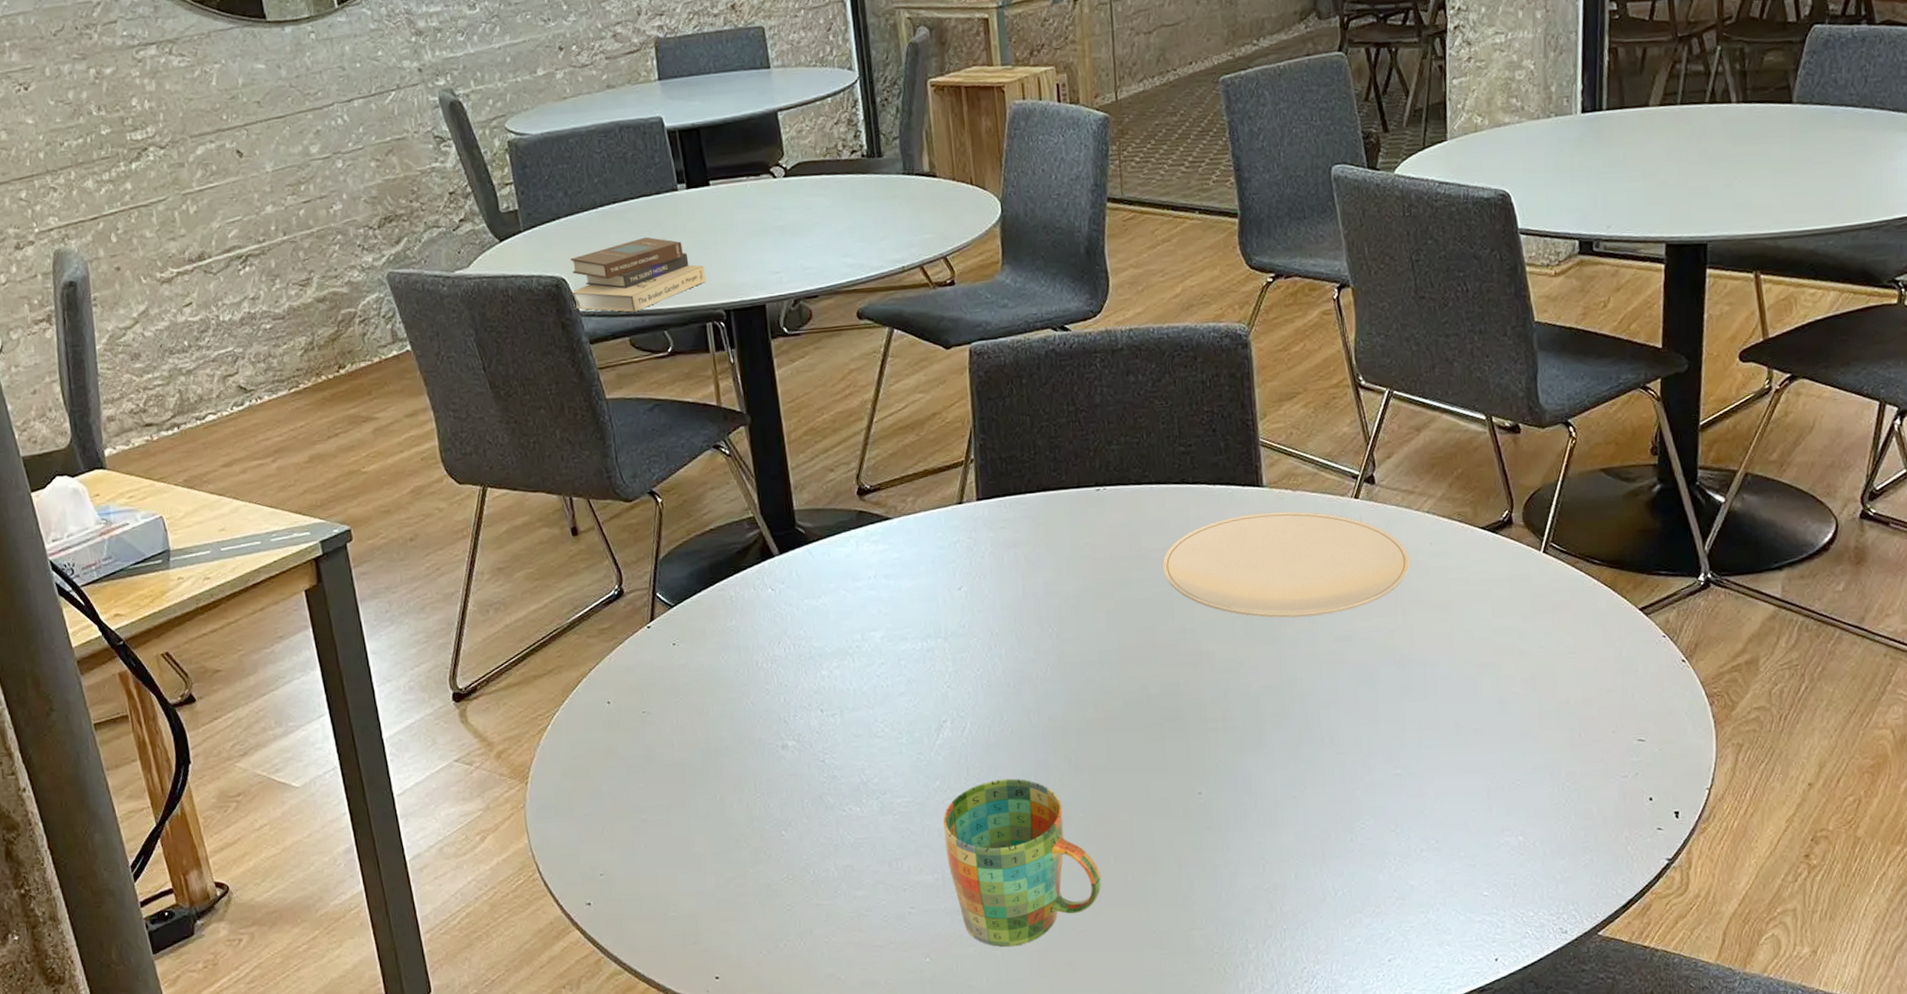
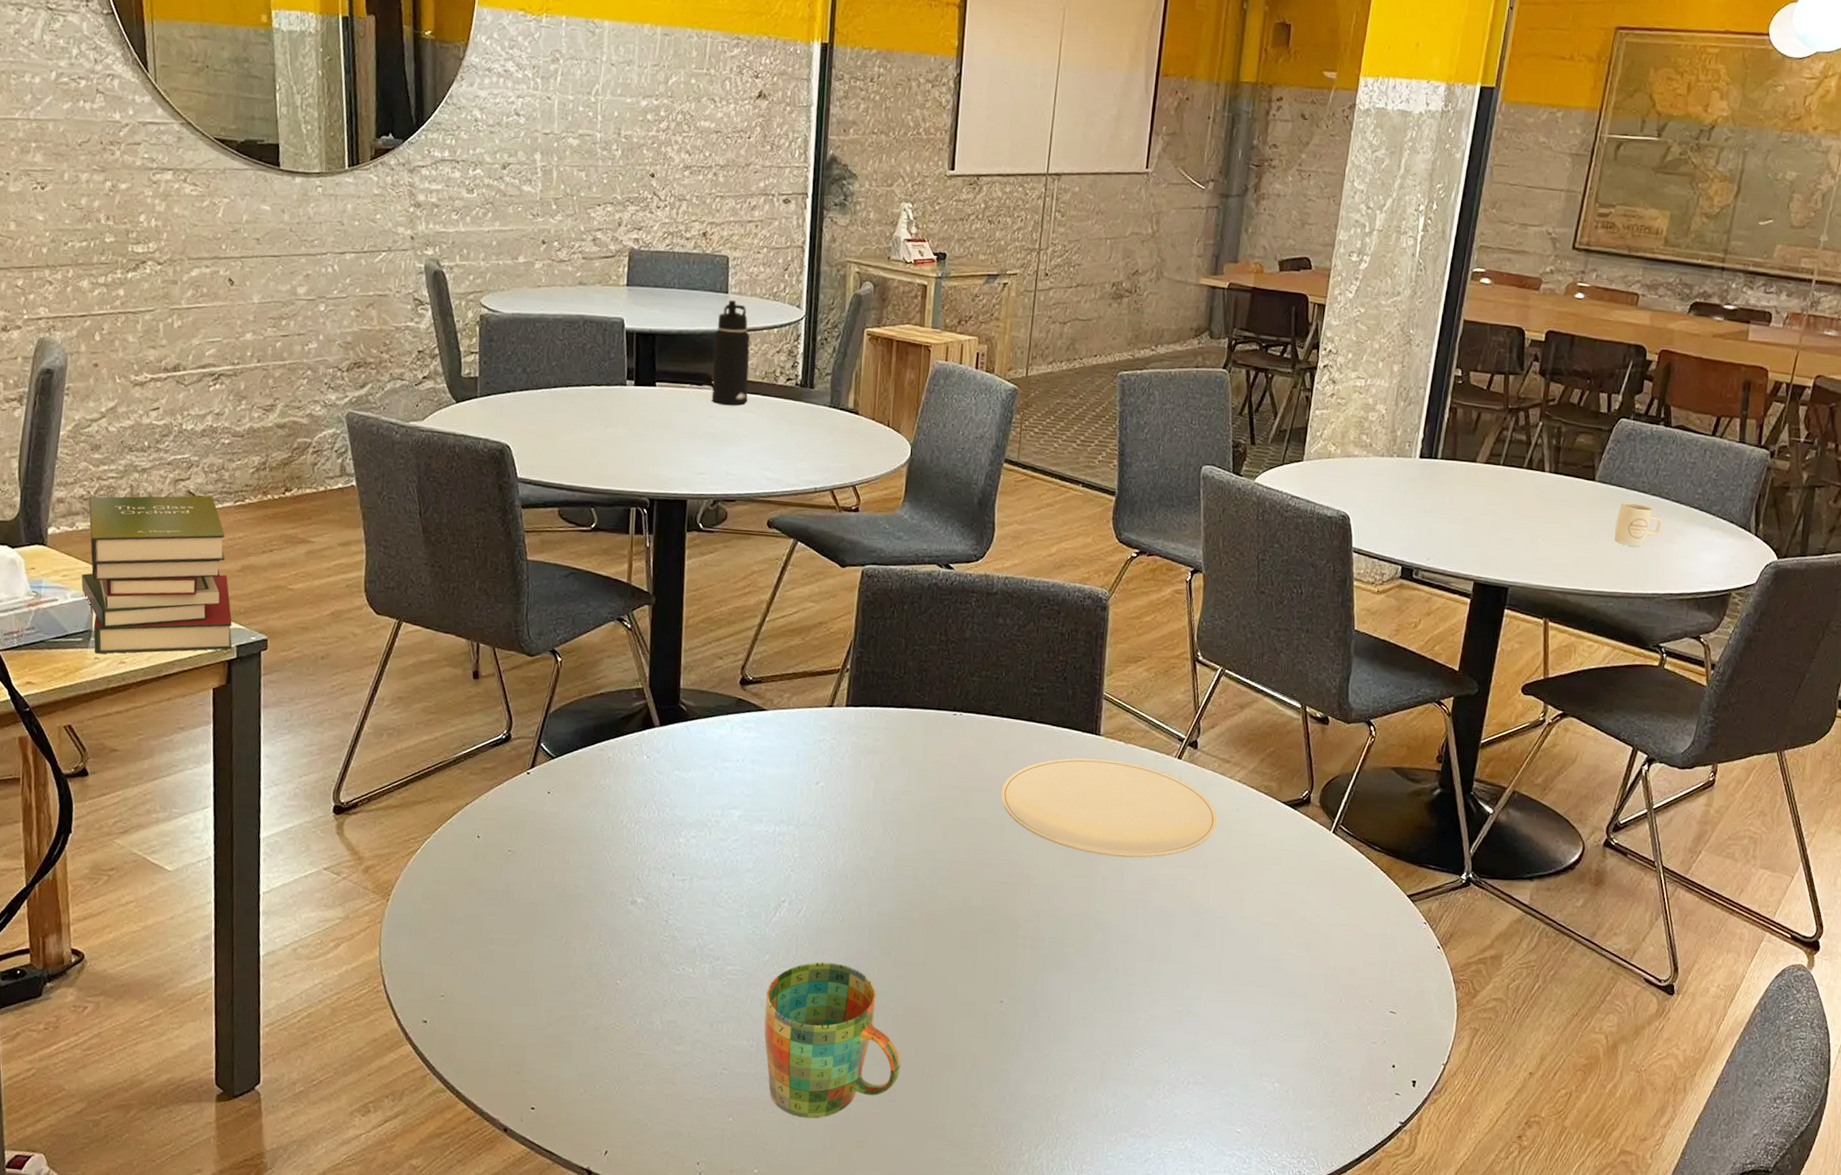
books: none [139,387,317,574] -> present [81,495,233,654]
books: present [570,237,707,313] -> none [512,421,638,487]
water bottle: none [763,75,813,194] -> present [711,300,751,407]
mug: none [1824,120,1881,172] -> present [1614,502,1663,547]

